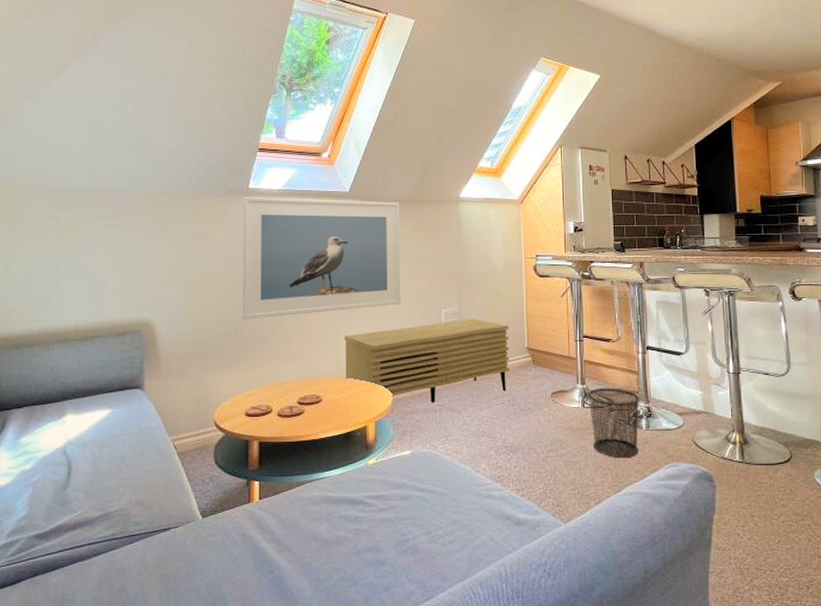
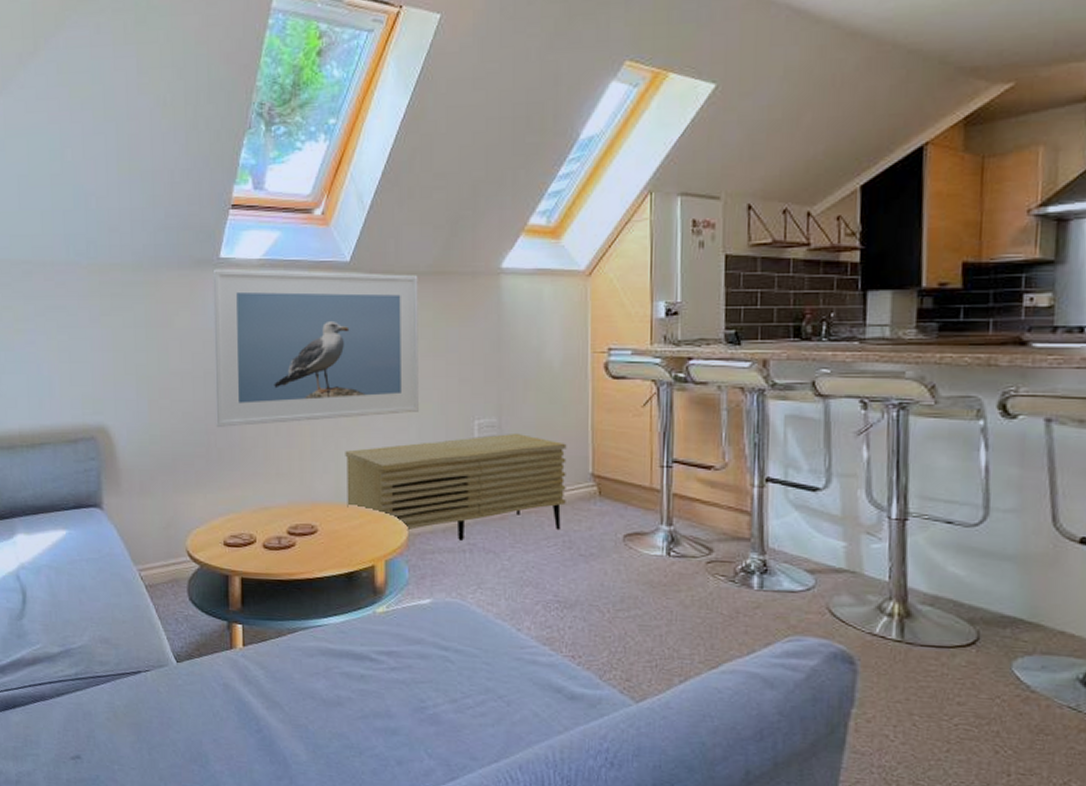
waste bin: present [588,388,640,458] -> none [676,531,752,626]

